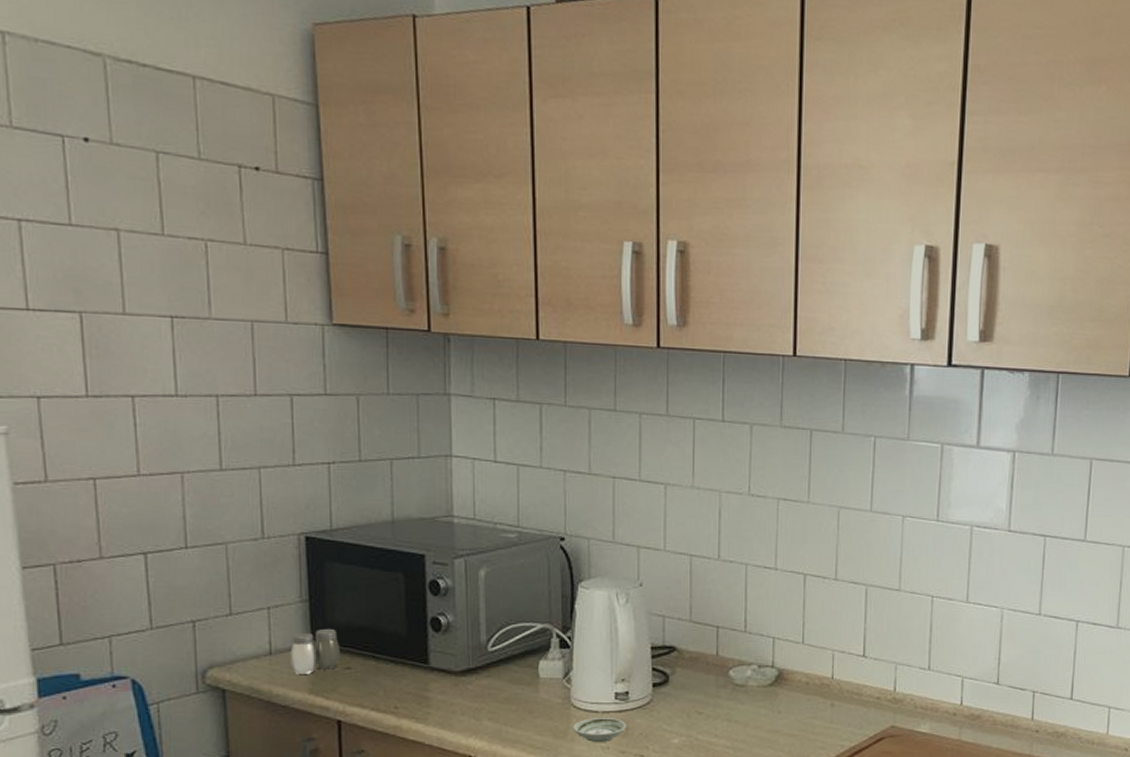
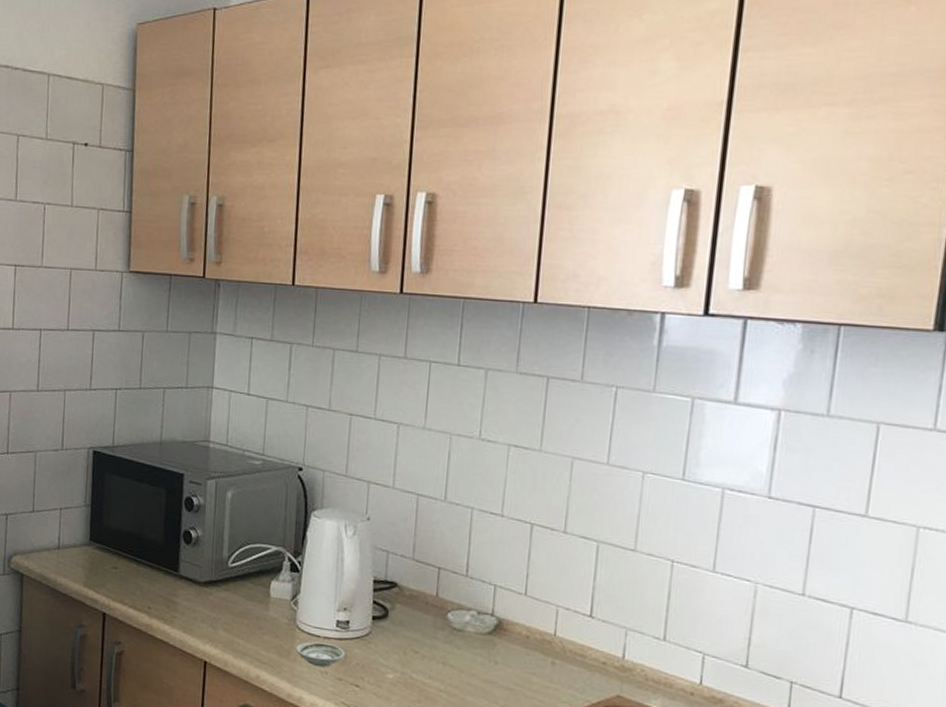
salt and pepper shaker: present [290,628,340,674] -> none [72,531,111,569]

